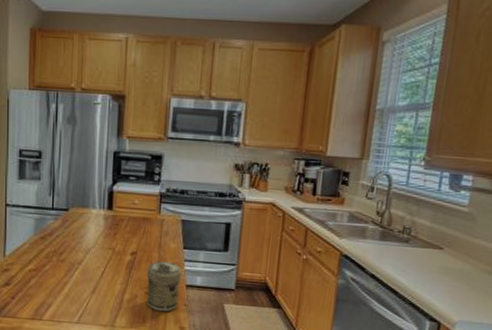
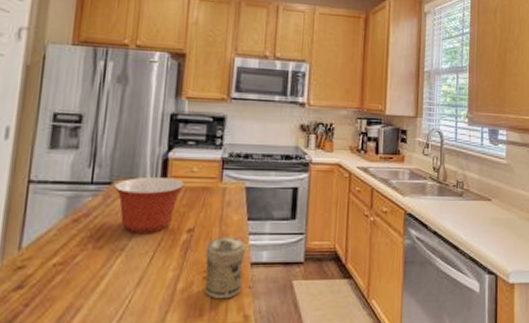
mixing bowl: none [70,206,129,253] -> present [113,176,186,233]

